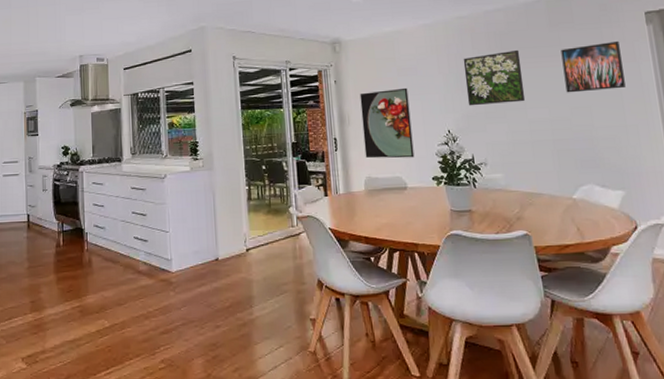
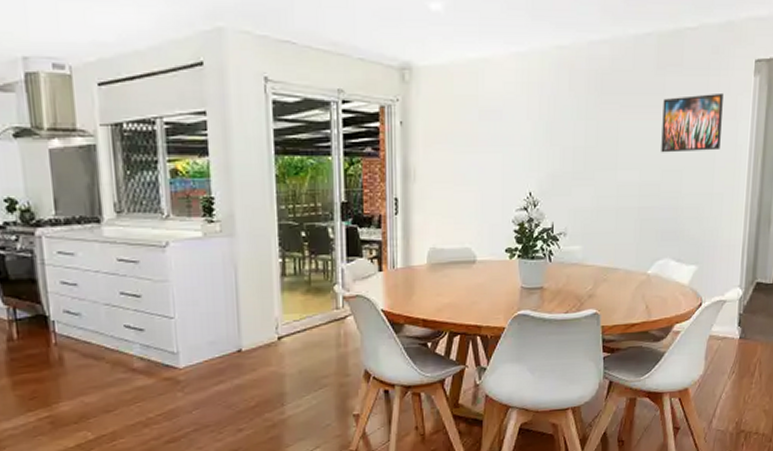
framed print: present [360,87,415,159] -> none [430,136,489,226]
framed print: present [463,49,526,106] -> none [555,95,620,164]

